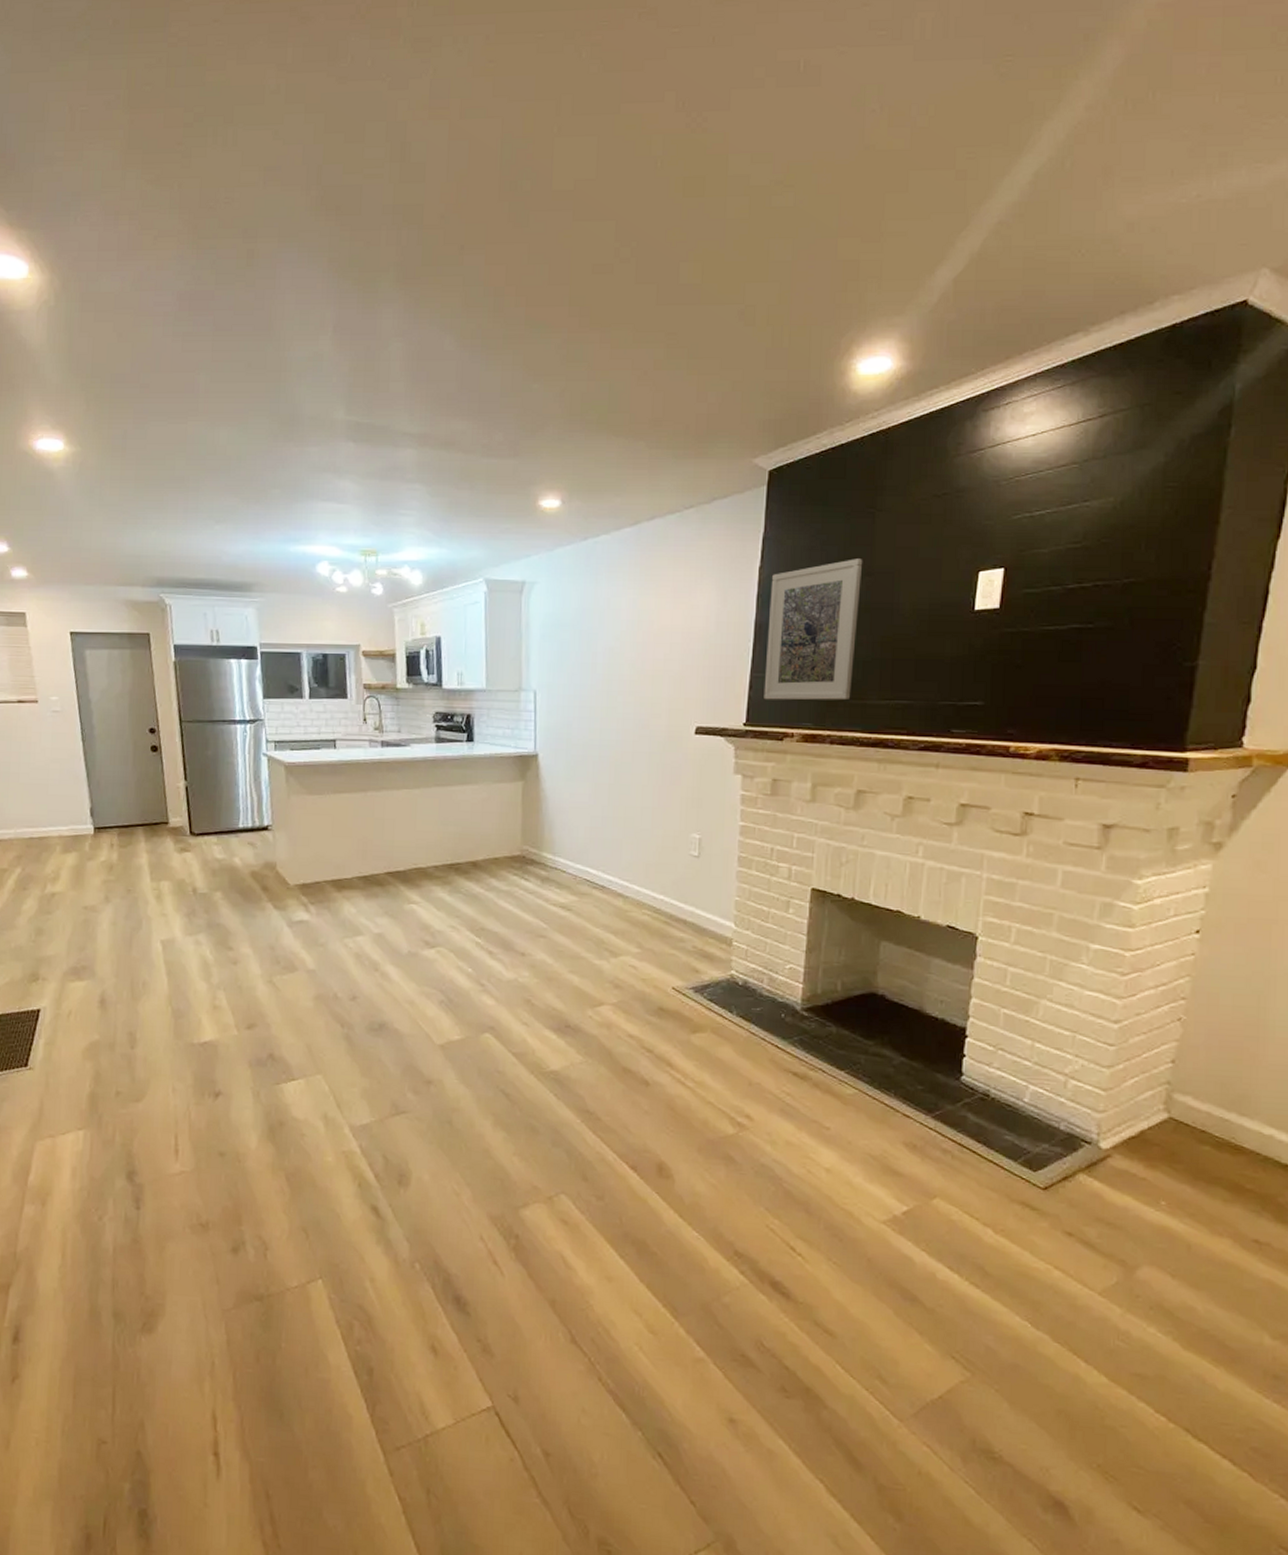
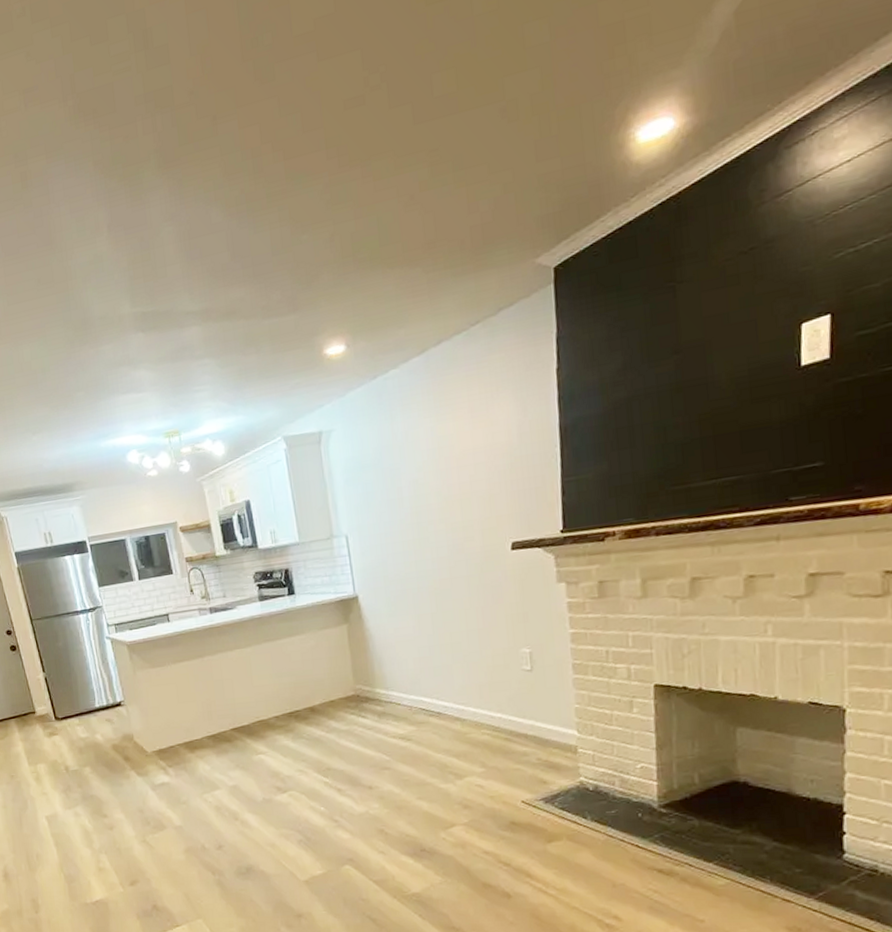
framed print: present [763,559,863,700] -> none [571,337,673,503]

